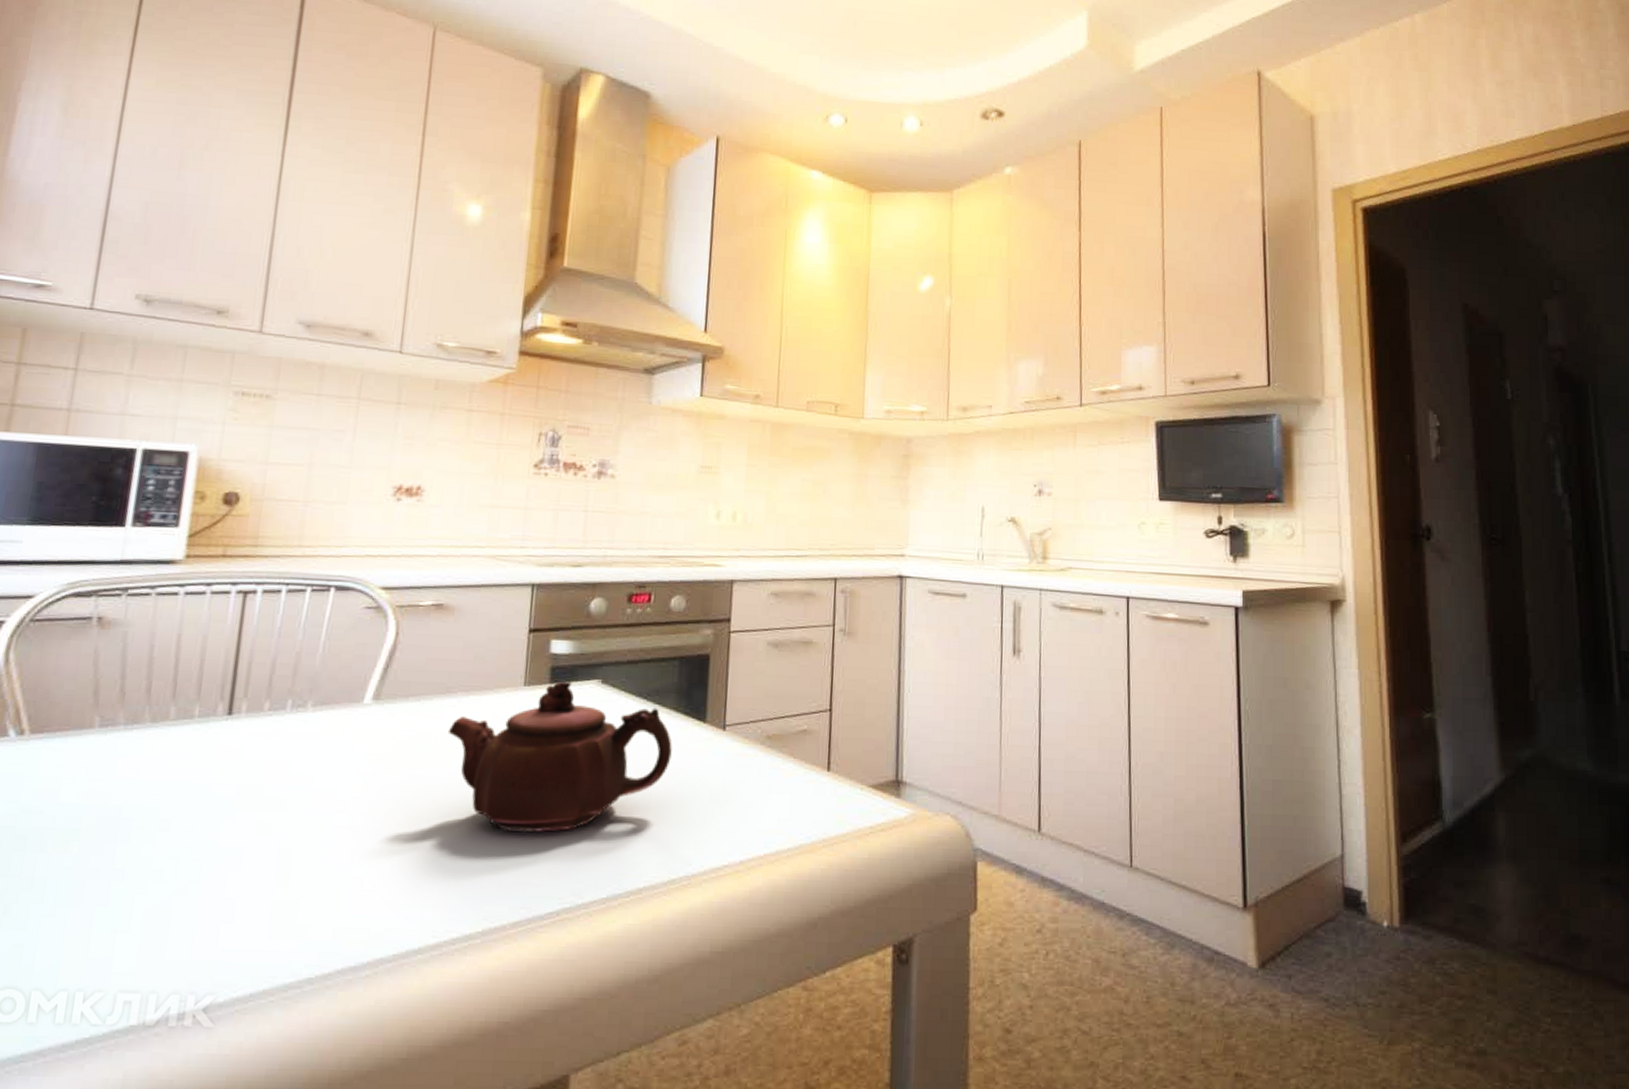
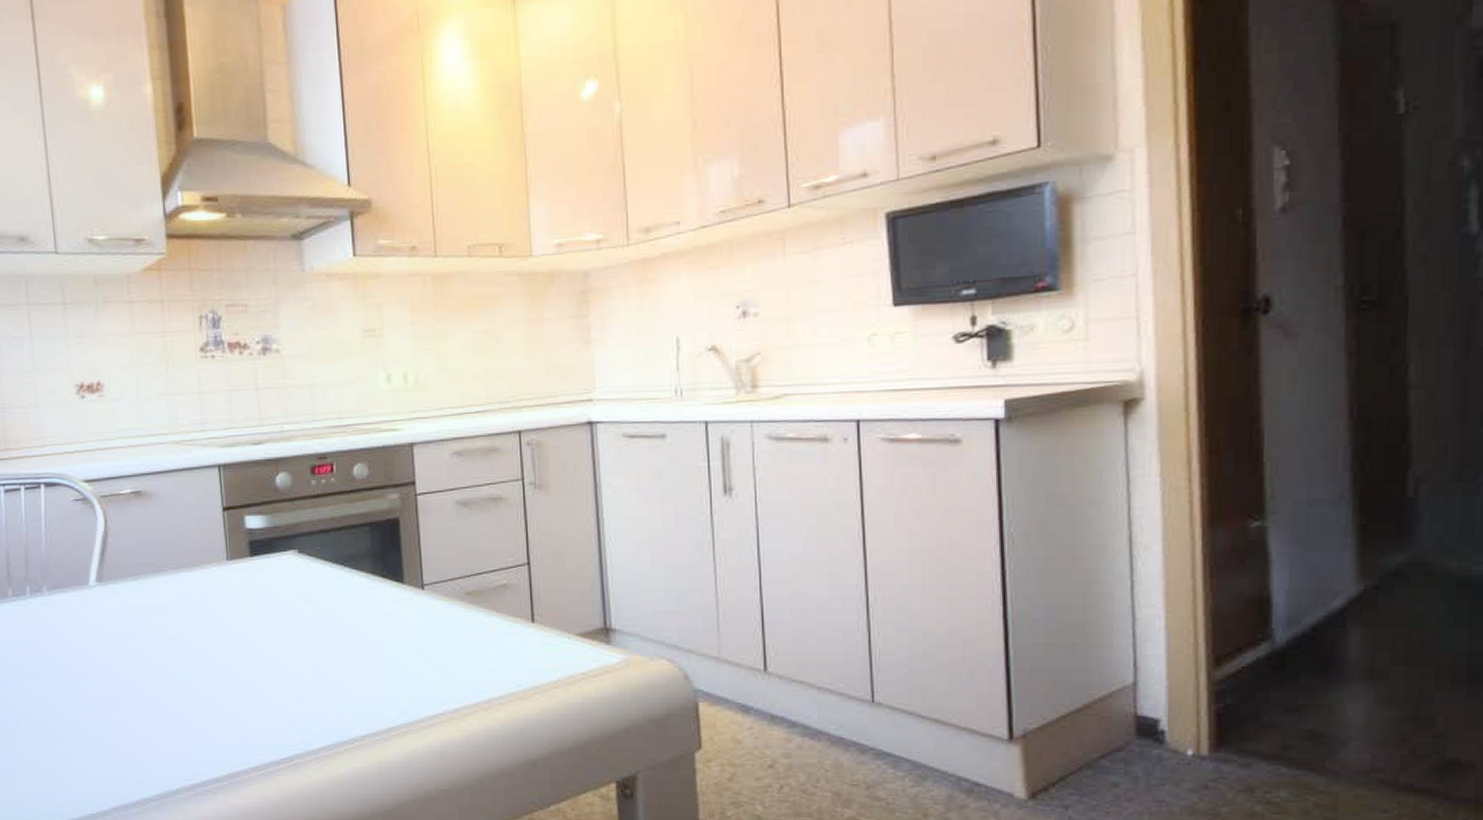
teapot: present [447,681,672,832] -> none [166,553,375,689]

